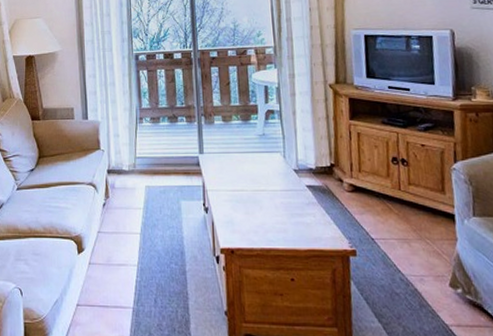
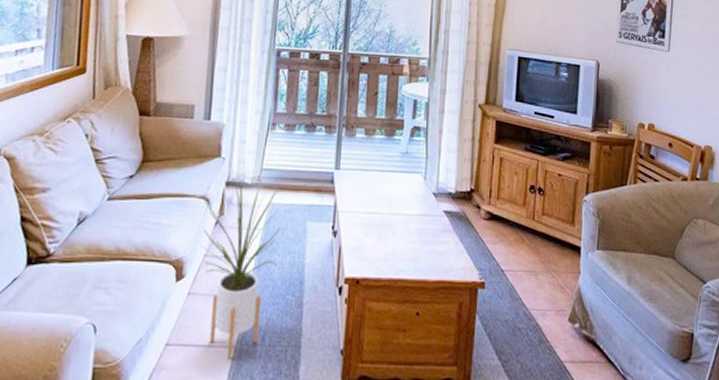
house plant: none [91,167,159,317] -> present [202,180,281,359]

